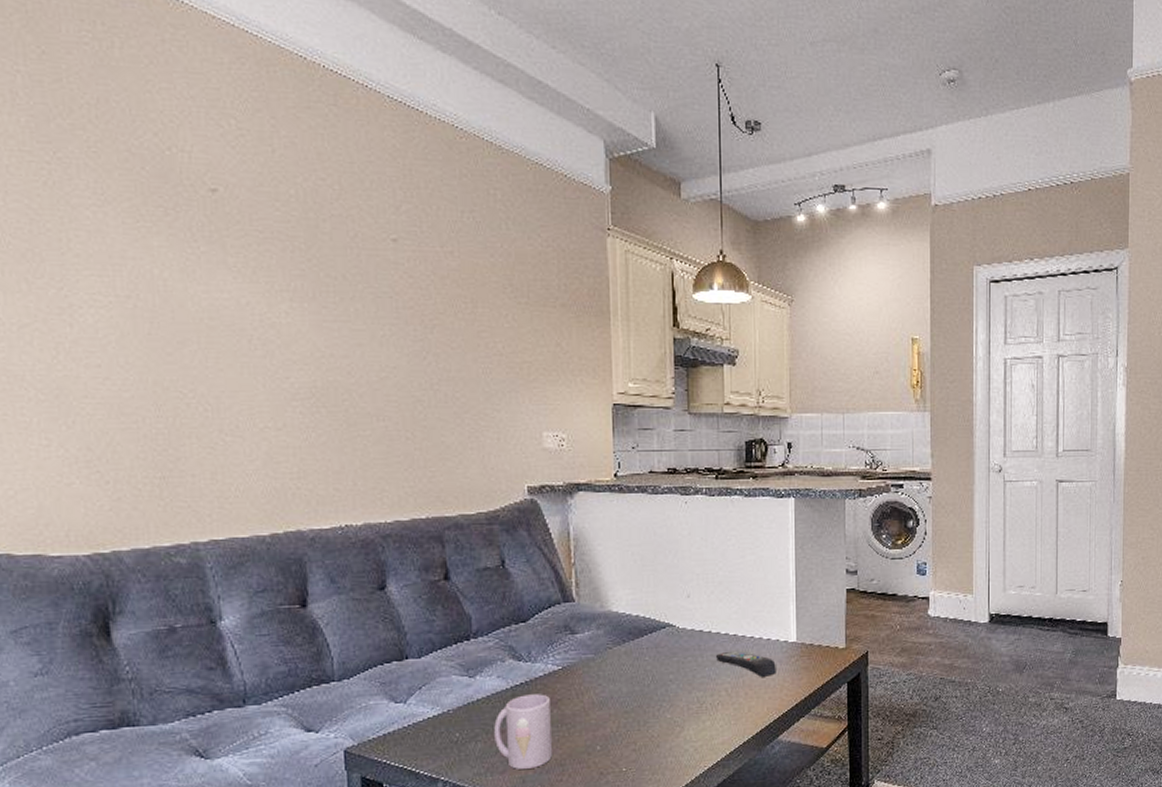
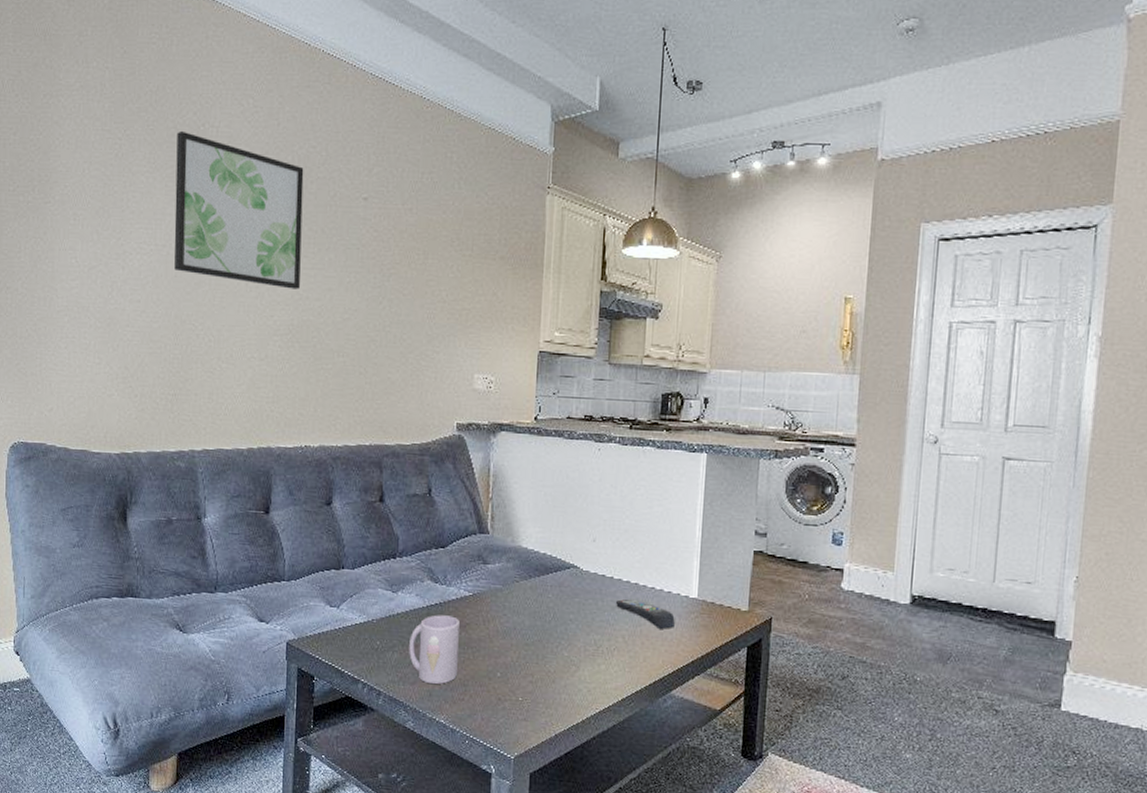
wall art: none [132,154,321,346] -> present [174,130,304,289]

